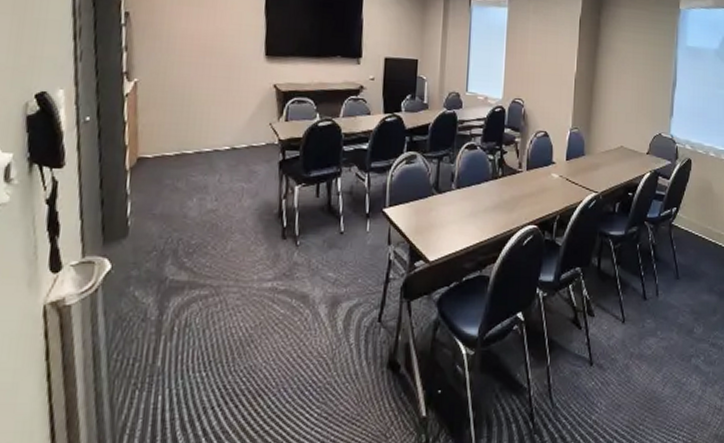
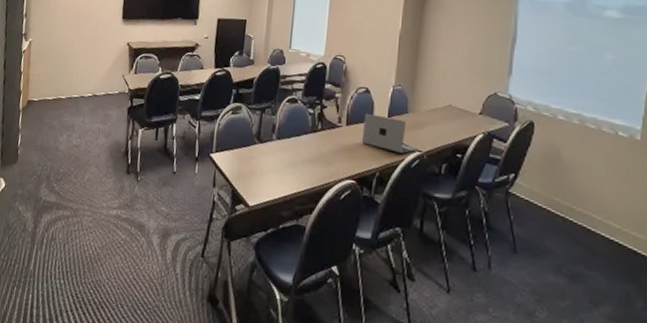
laptop: none [543,156,594,195] -> present [362,113,417,153]

